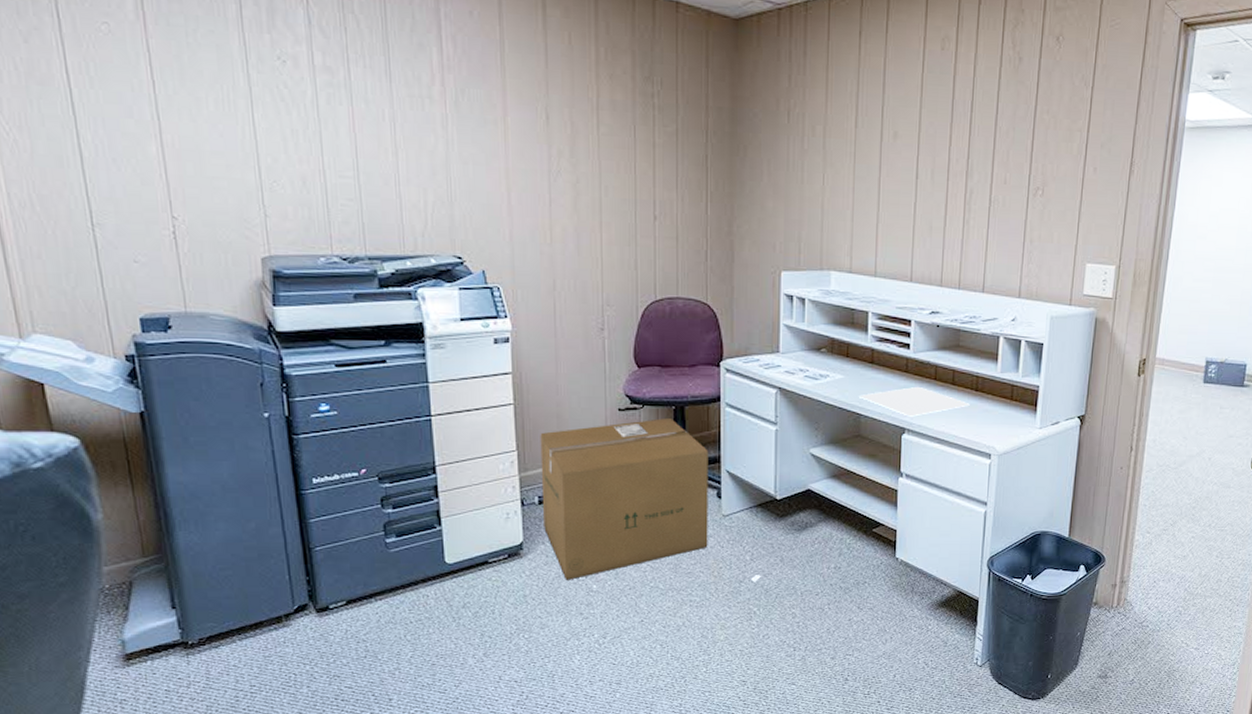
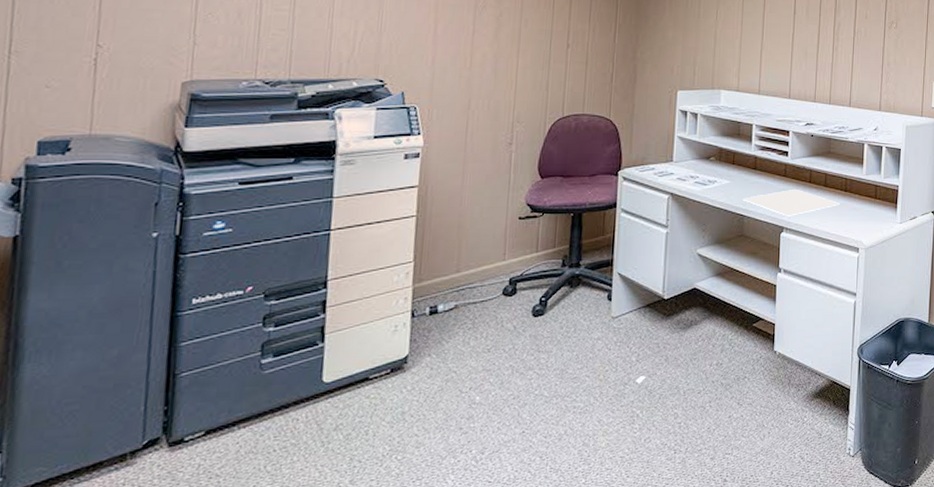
box: present [540,417,709,580] -> none [432,224,602,393]

